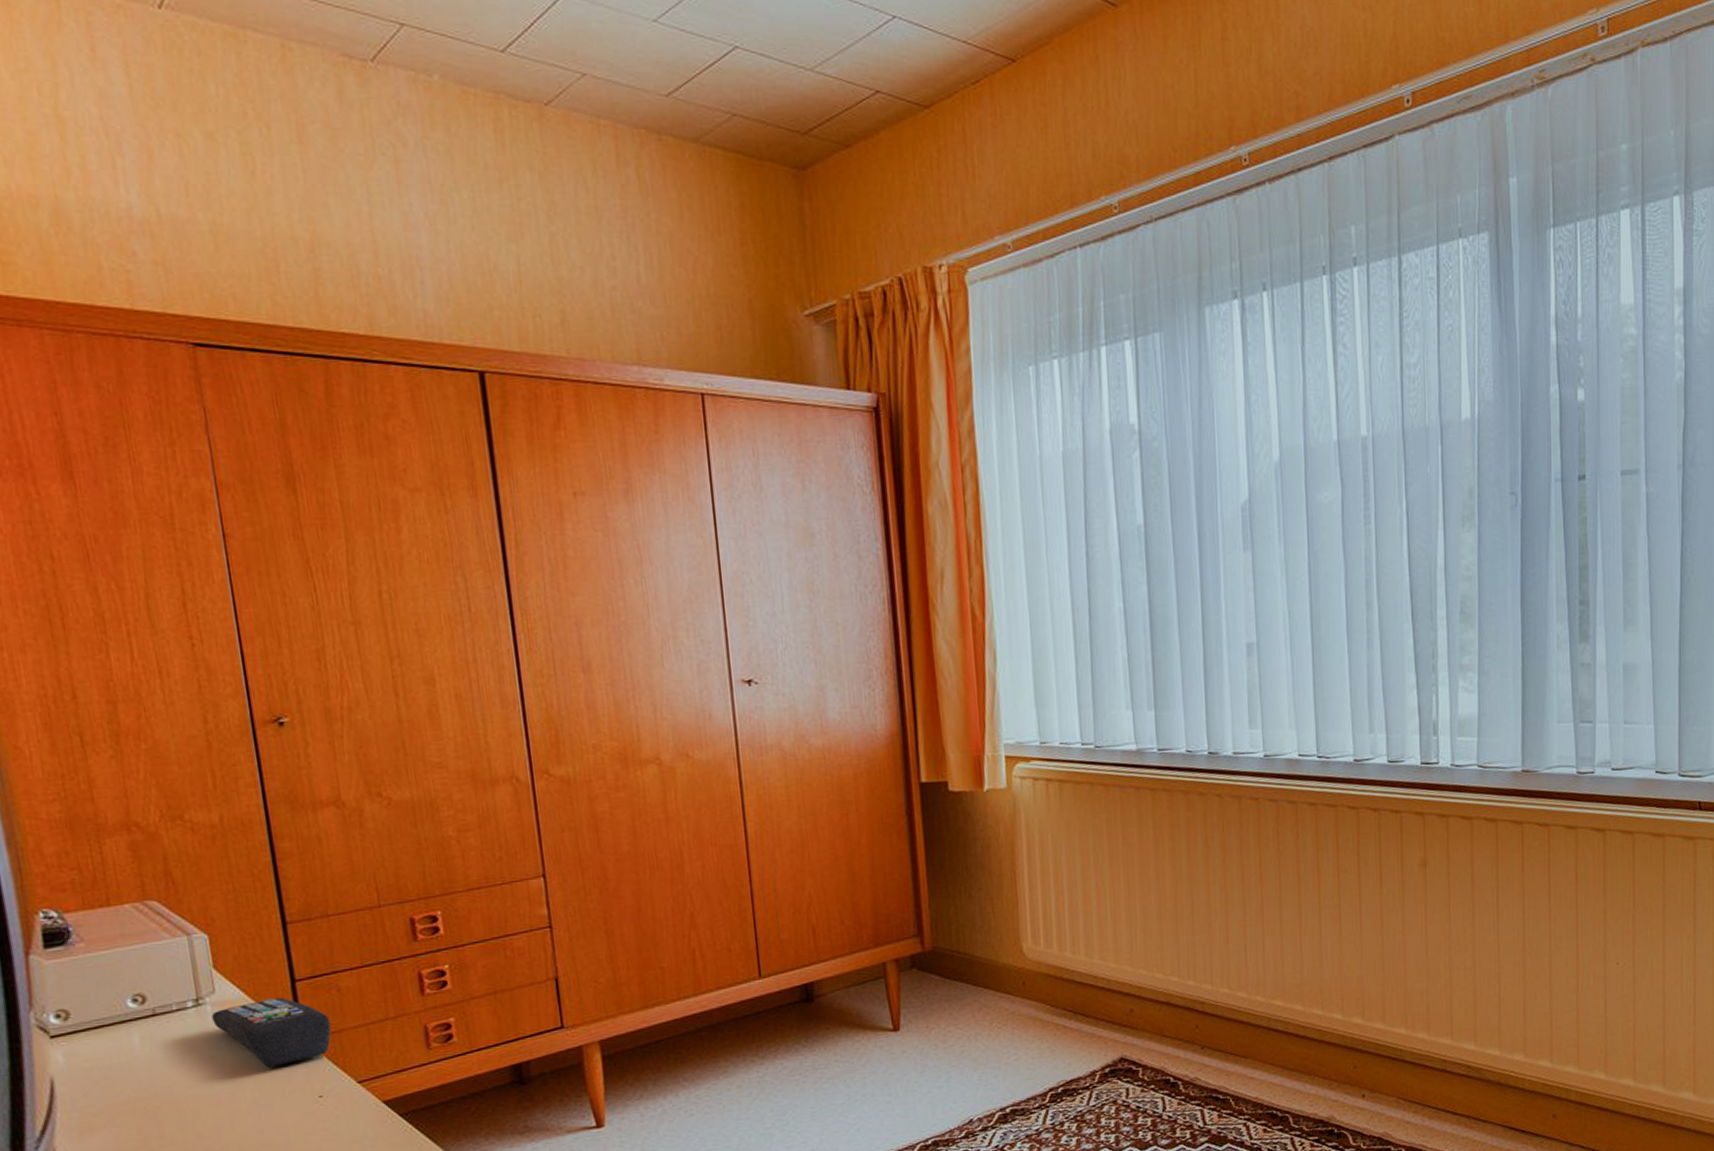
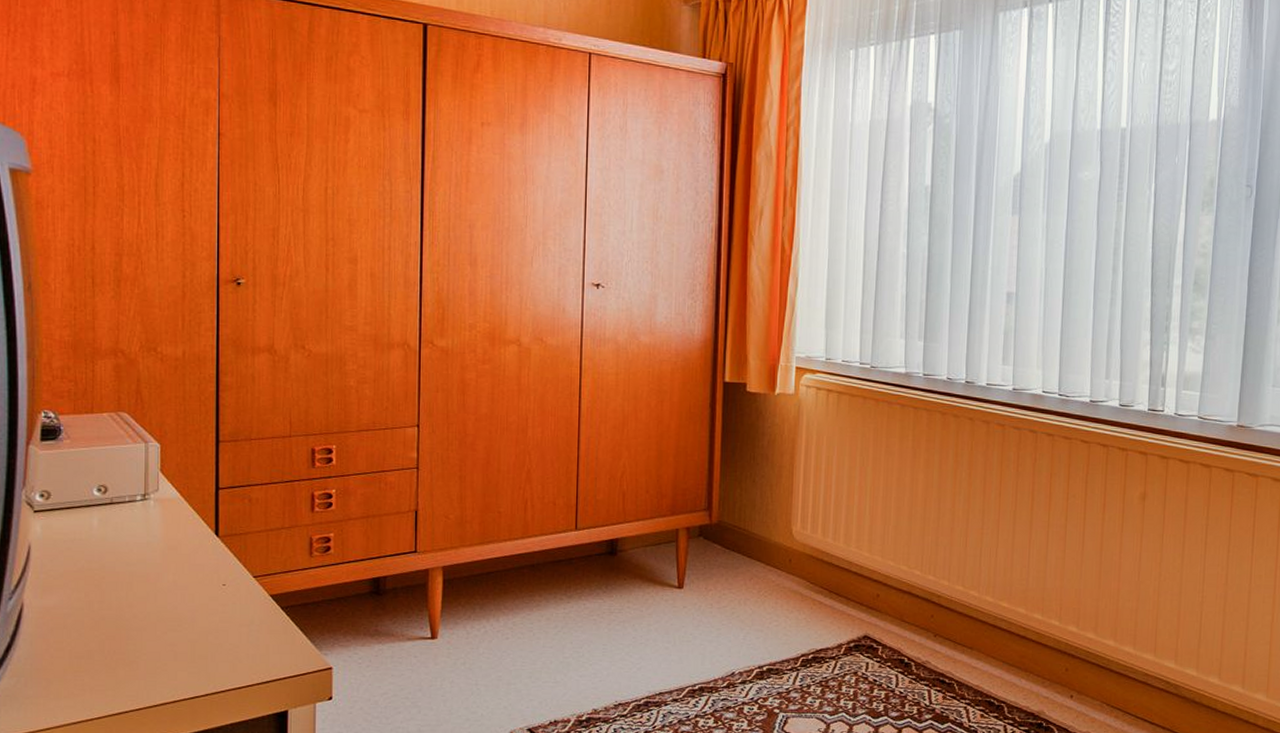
remote control: present [212,997,332,1068] -> none [153,500,240,556]

